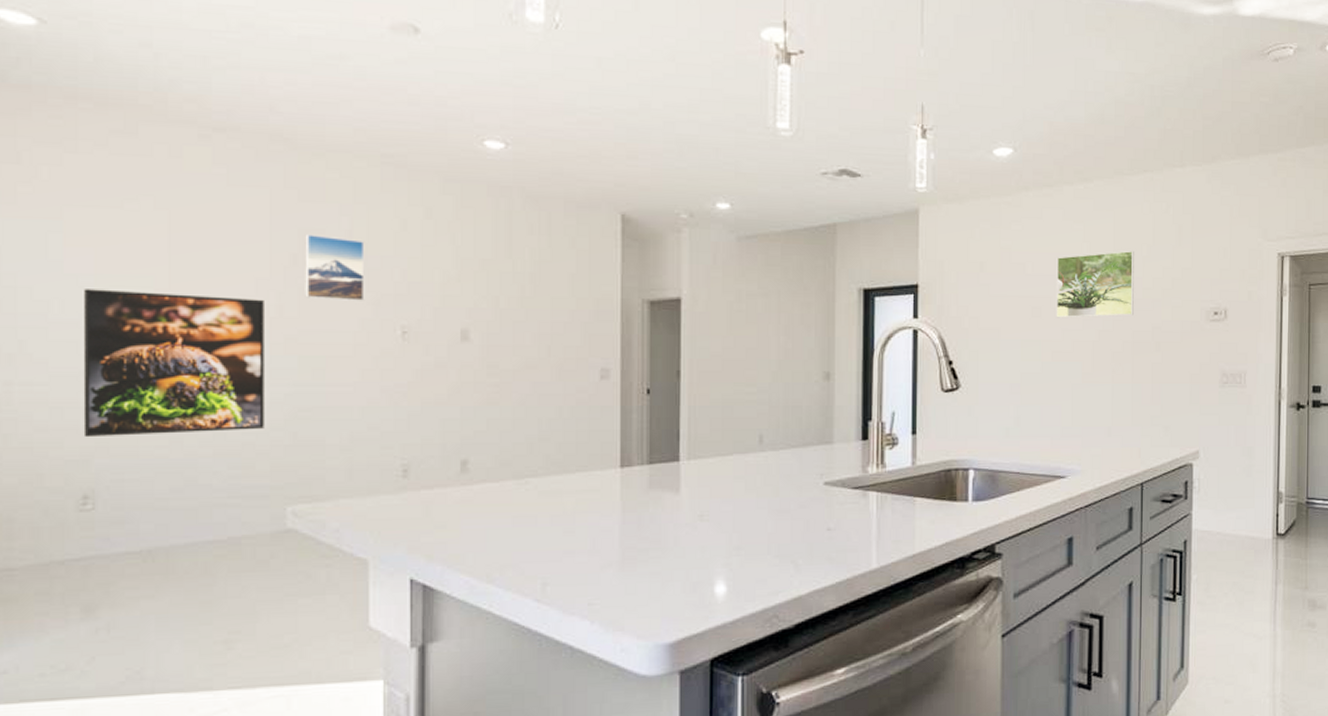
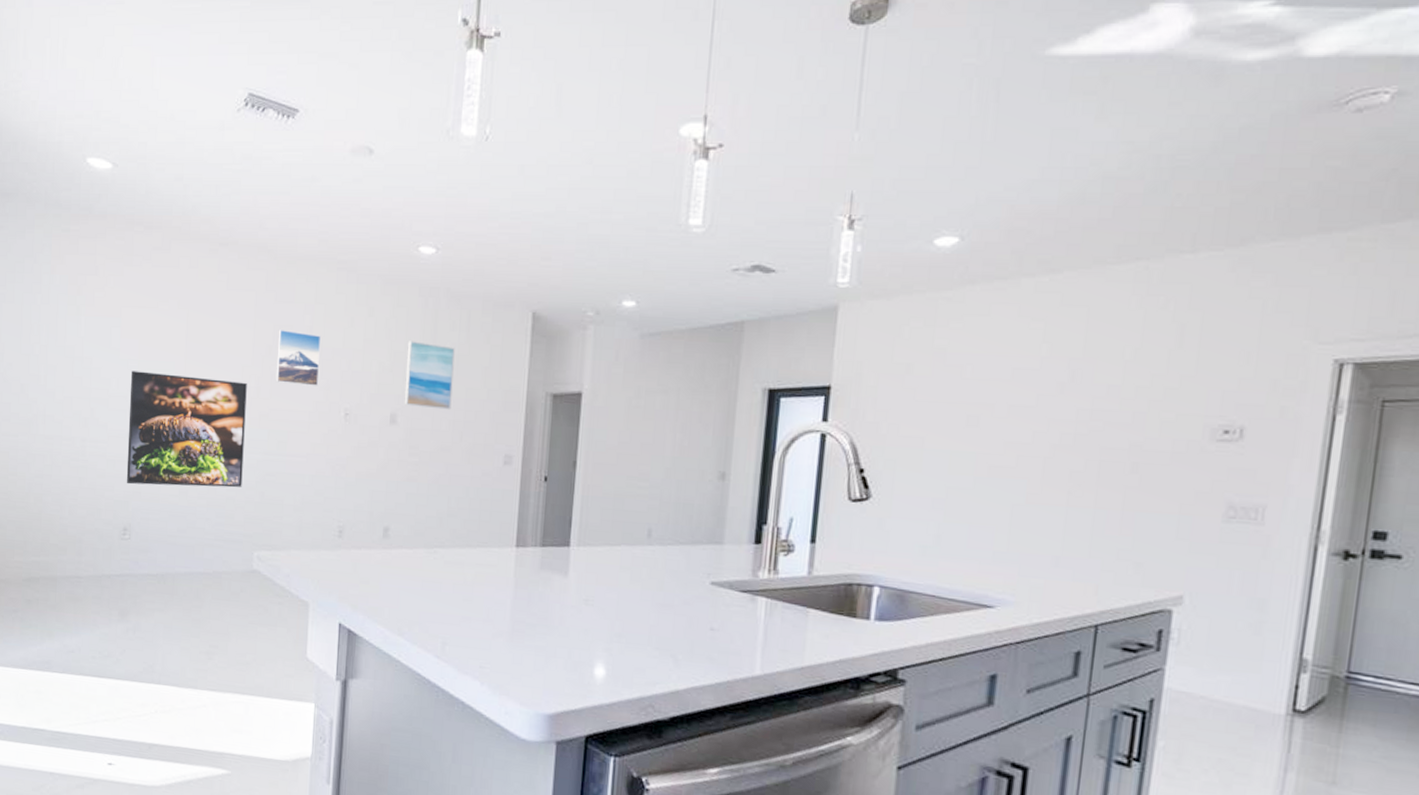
wall art: none [477,246,535,322] -> present [404,341,455,410]
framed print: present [1056,250,1134,318] -> none [997,353,1112,430]

